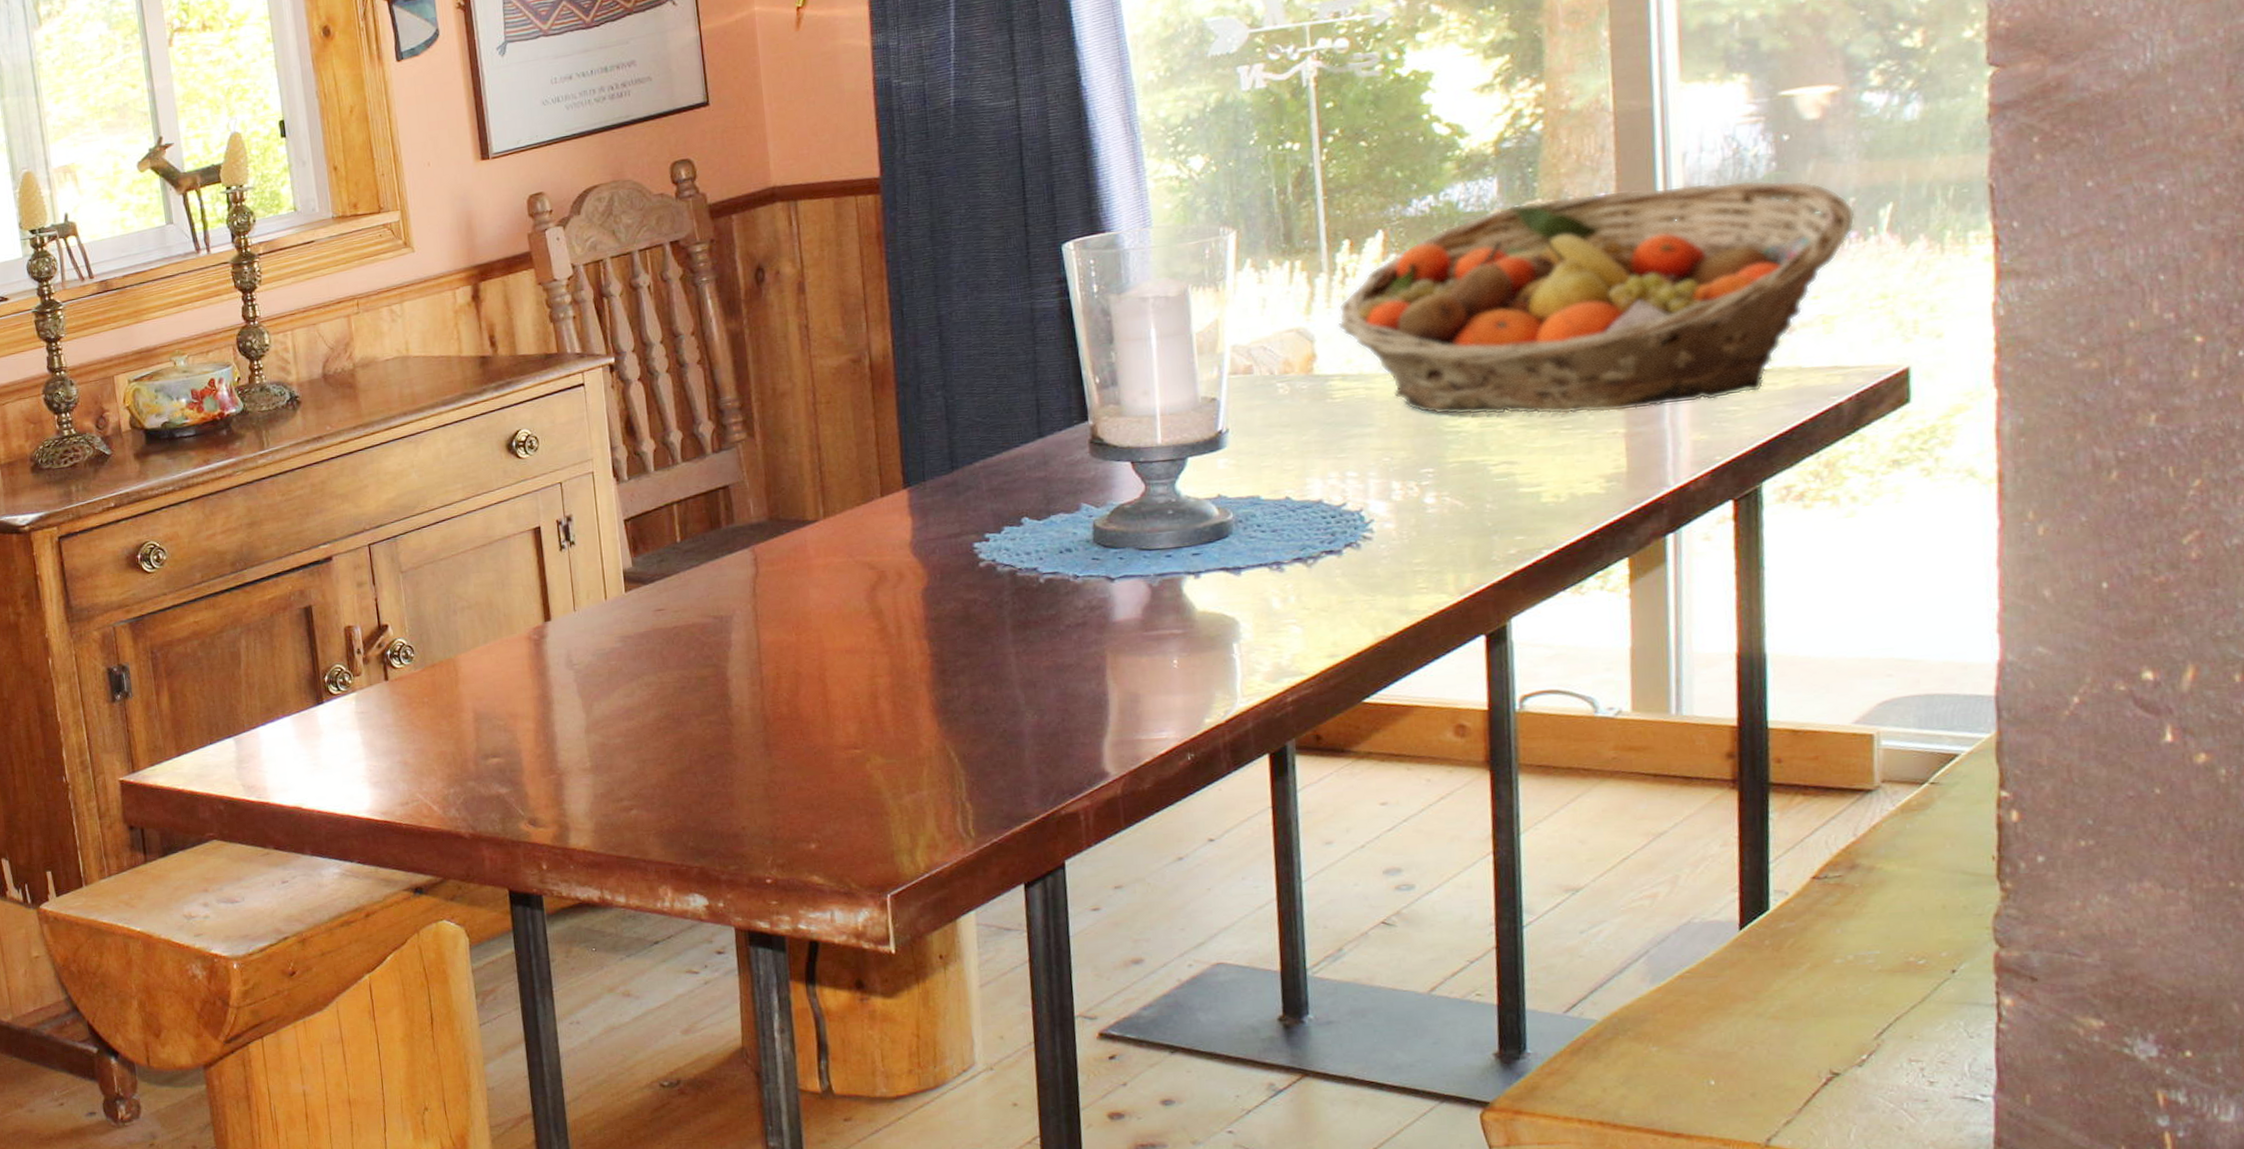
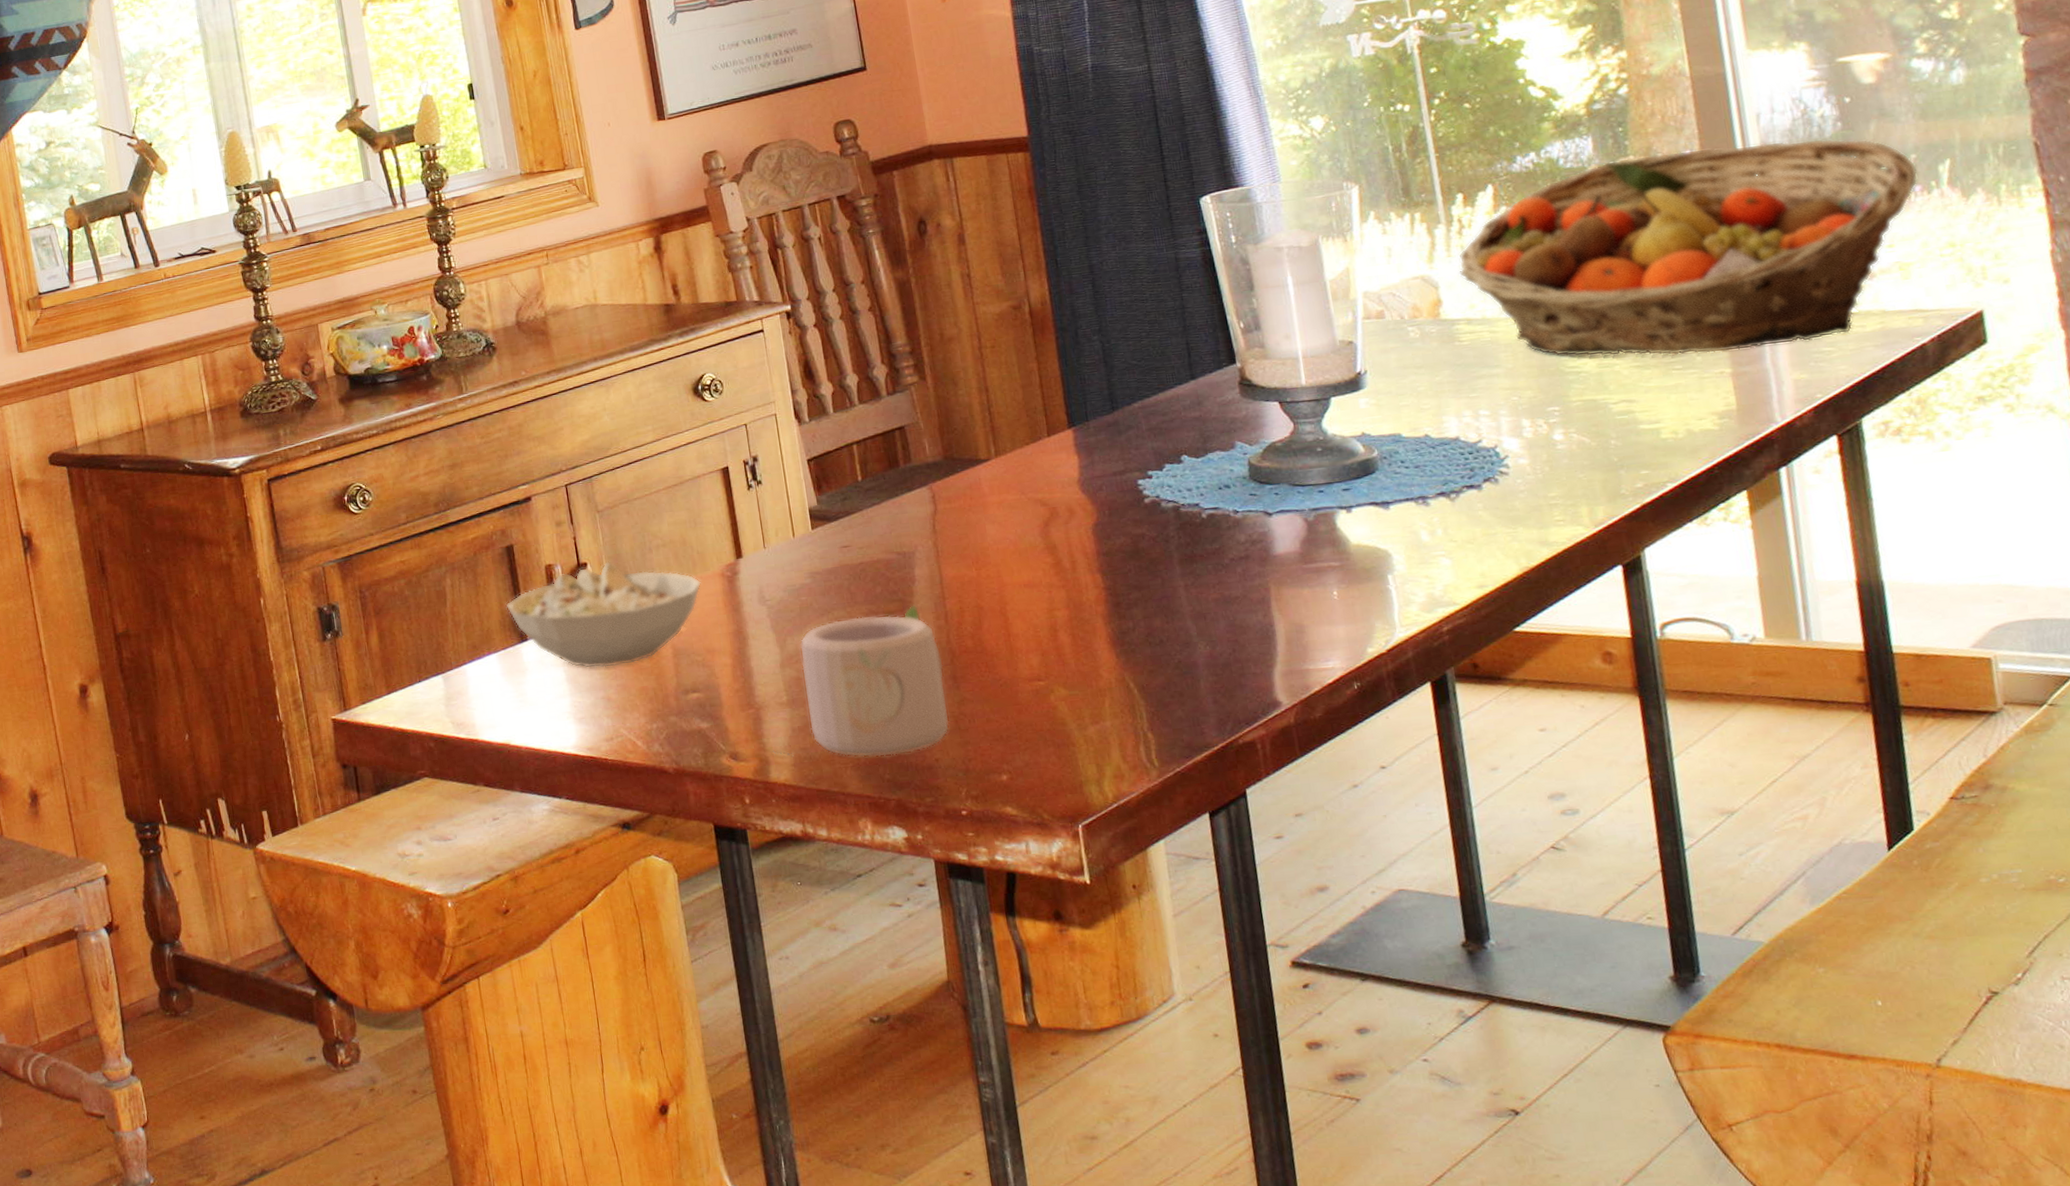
bowl: none [302,623,507,732] -> present [505,561,701,669]
mug: none [572,670,759,825] -> present [772,605,950,758]

